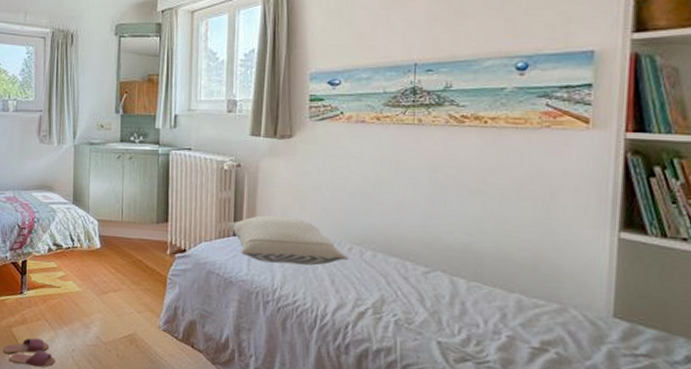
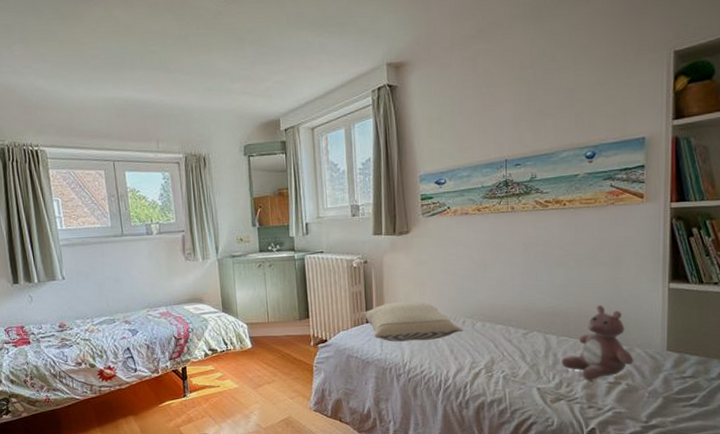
stuffed animal: none [470,249,568,342] -> present [561,305,634,380]

